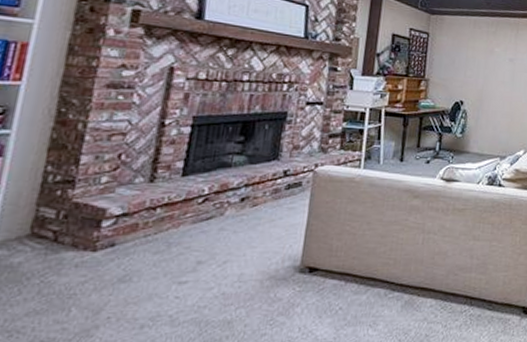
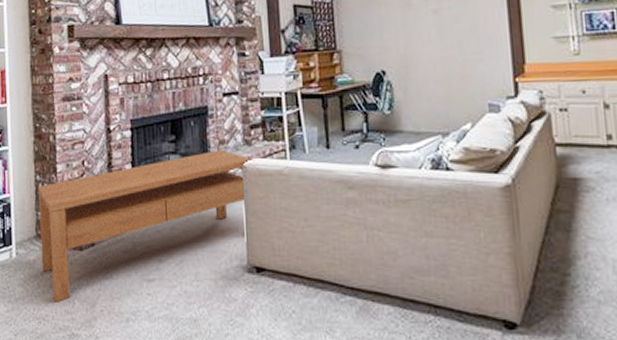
coffee table: none [29,154,328,311] -> present [38,149,255,302]

